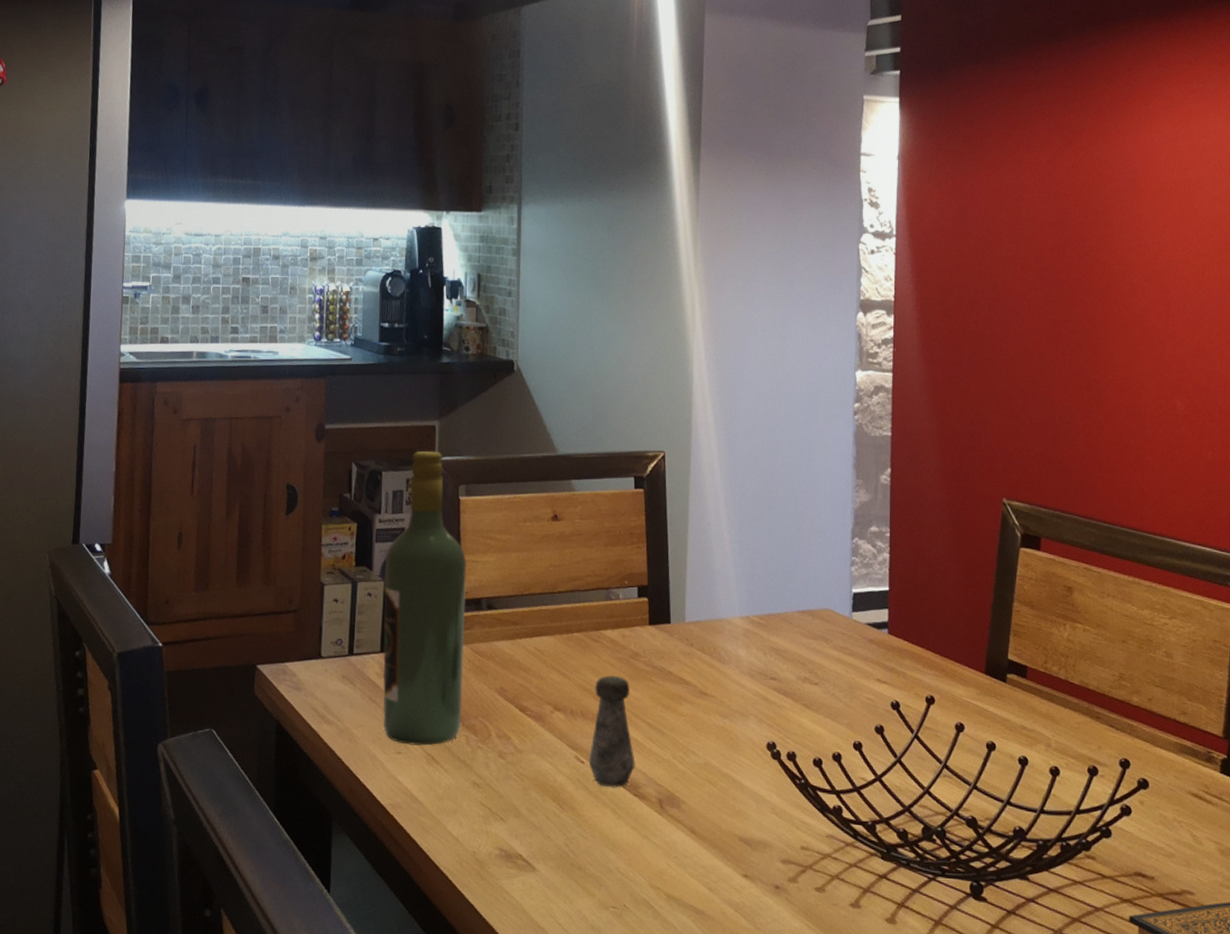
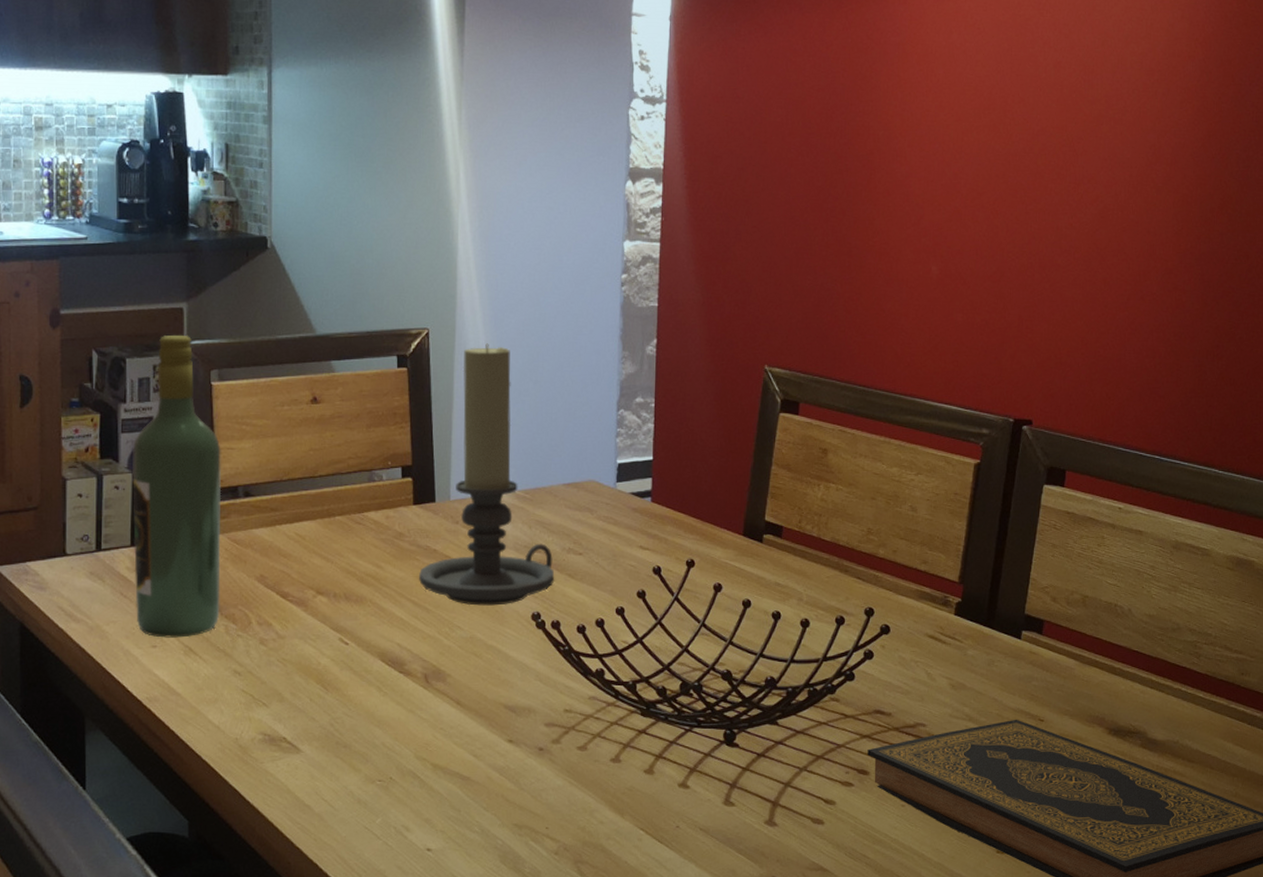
salt shaker: present [588,676,635,788] -> none [352,557,401,667]
candle holder: none [654,467,790,733] -> present [419,343,555,606]

